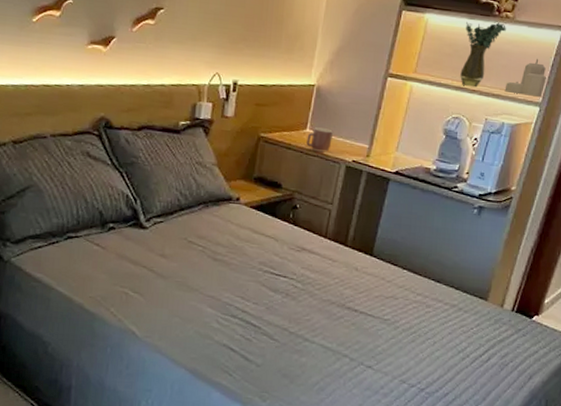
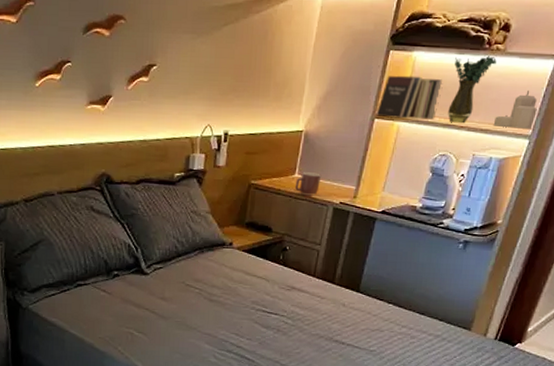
books: none [389,35,455,82] -> present [376,75,443,120]

